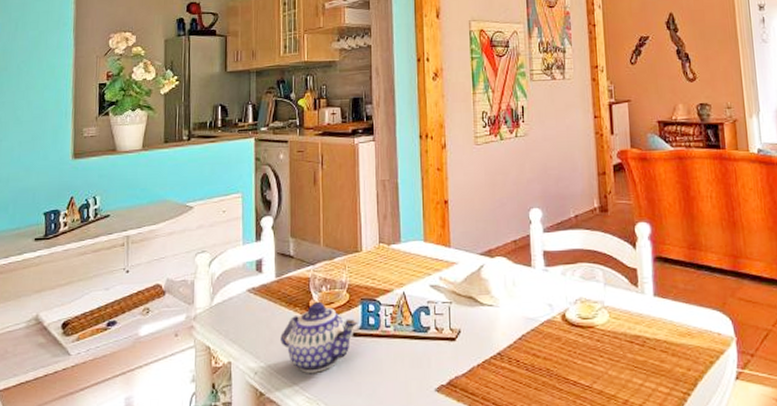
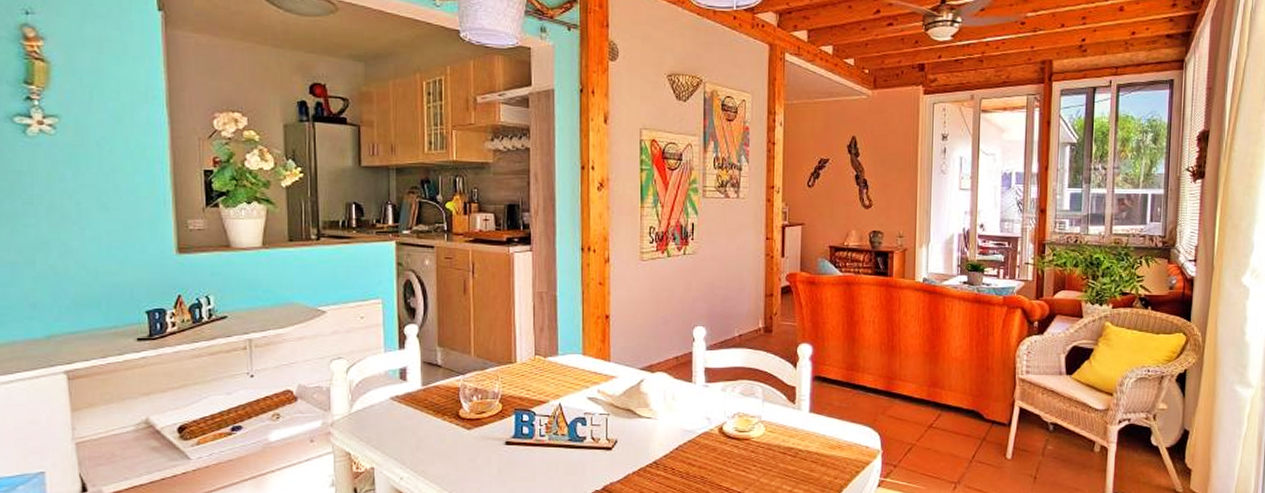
teapot: present [280,301,358,373] -> none [428,410,511,478]

